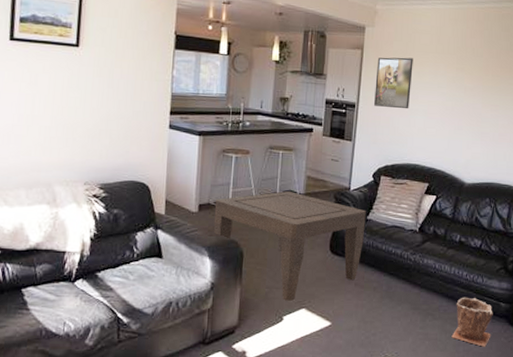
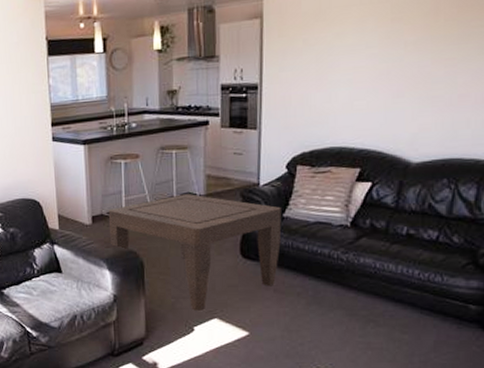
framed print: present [374,57,413,109] -> none [281,17,330,84]
plant pot: present [451,297,493,347] -> none [402,299,459,357]

